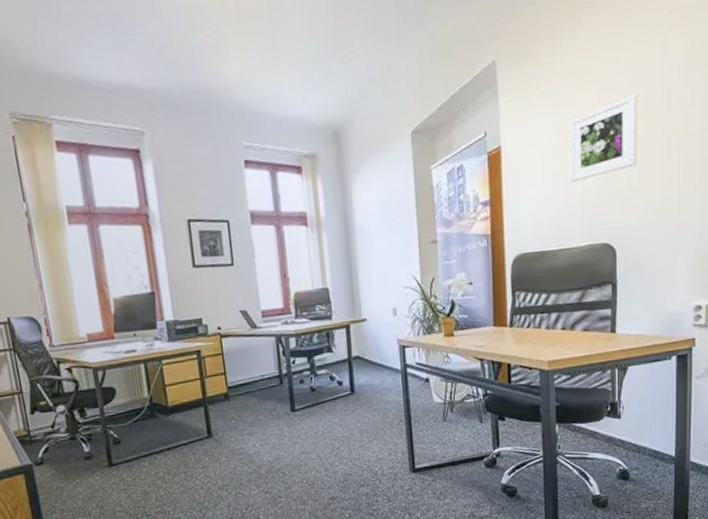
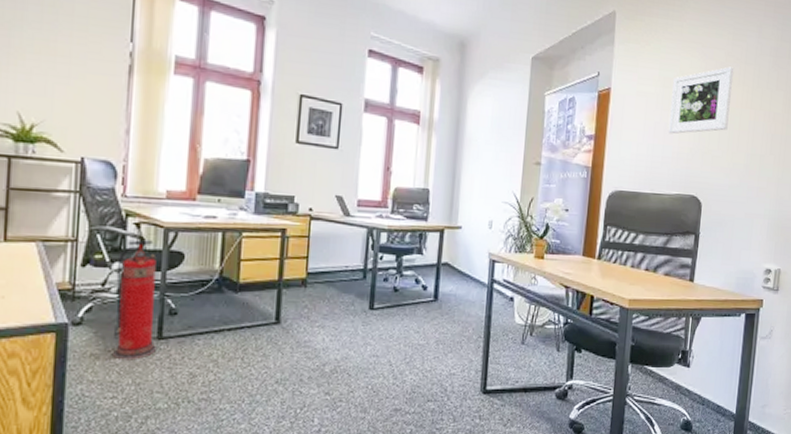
fire extinguisher: none [60,381,110,489] -> present [113,239,157,360]

